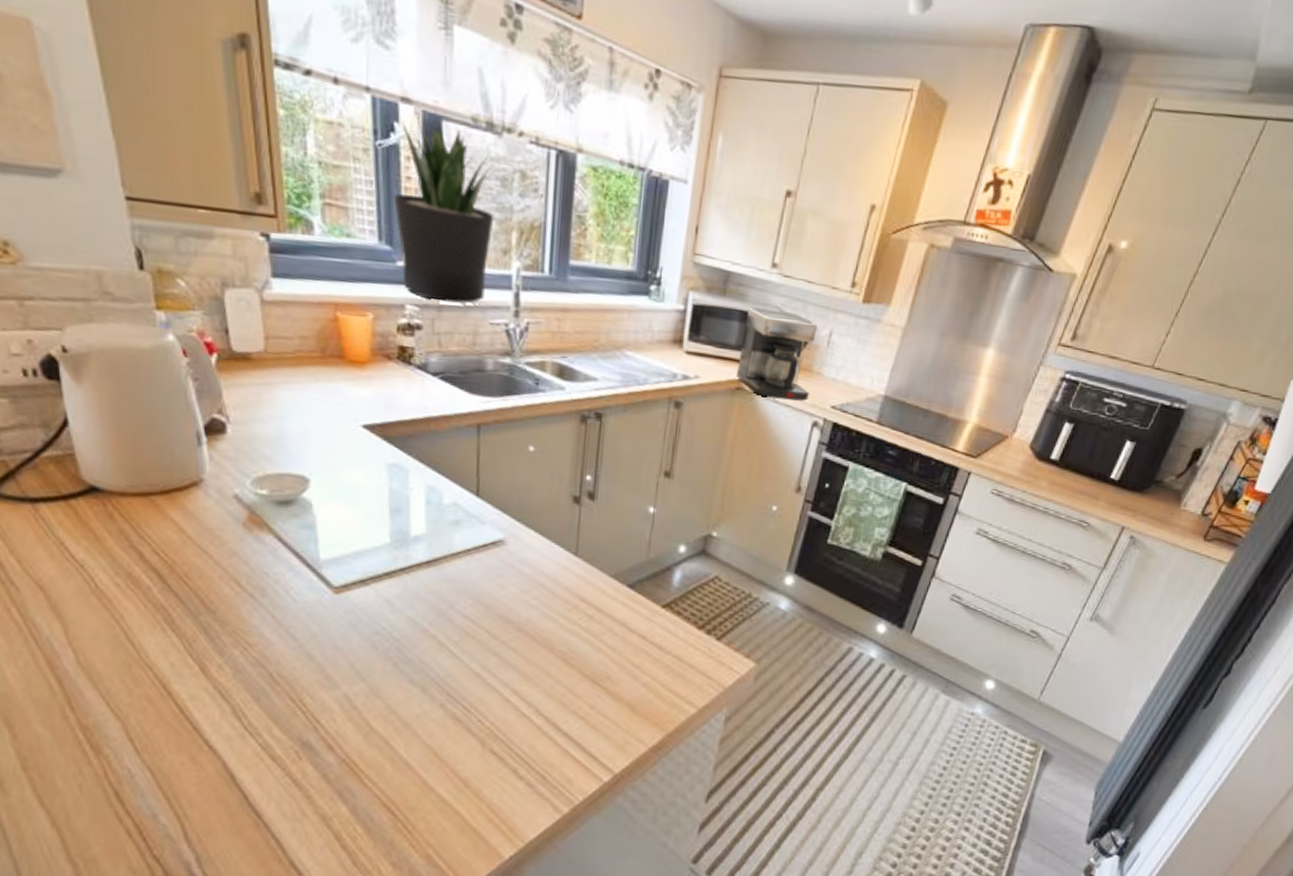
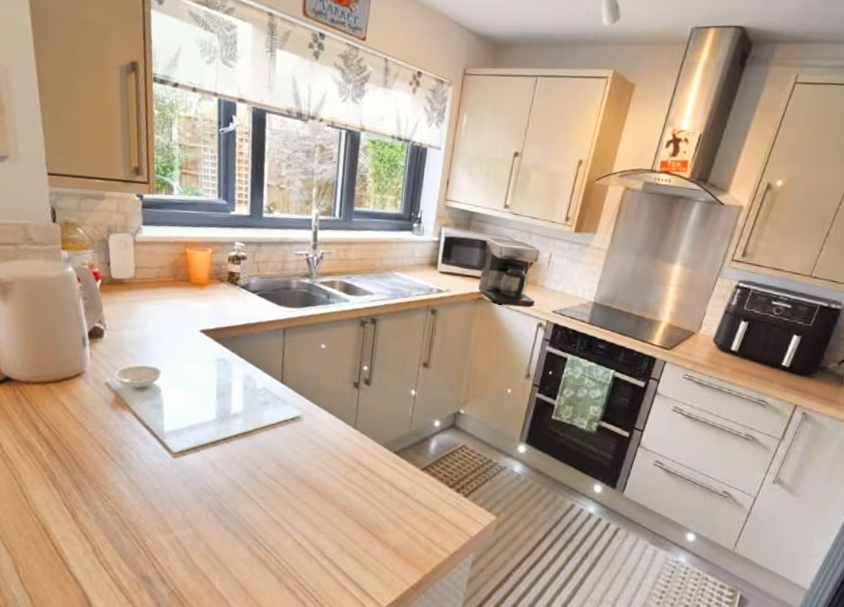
planter: present [394,107,495,305] -> none [230,105,301,241]

